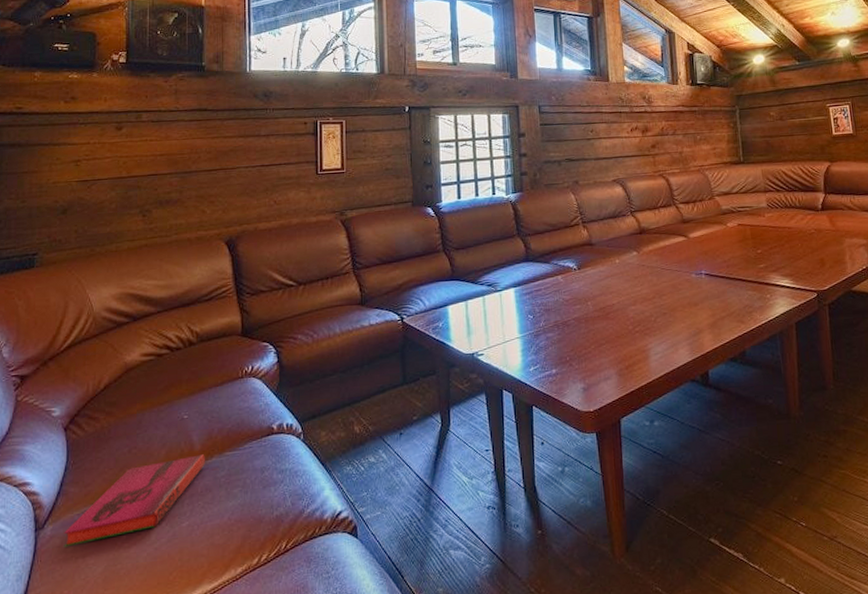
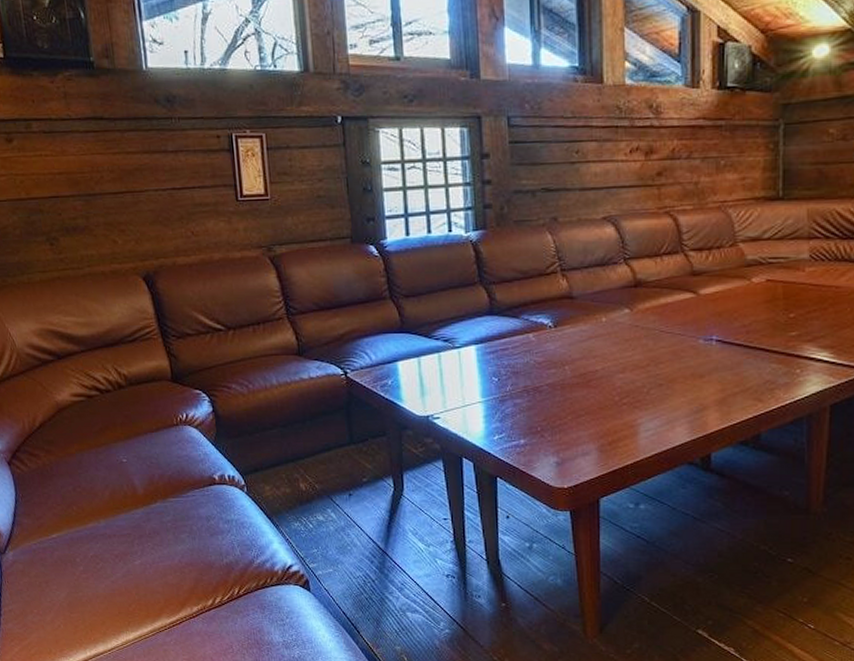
hardback book: present [64,454,205,547] -> none [24,498,150,572]

